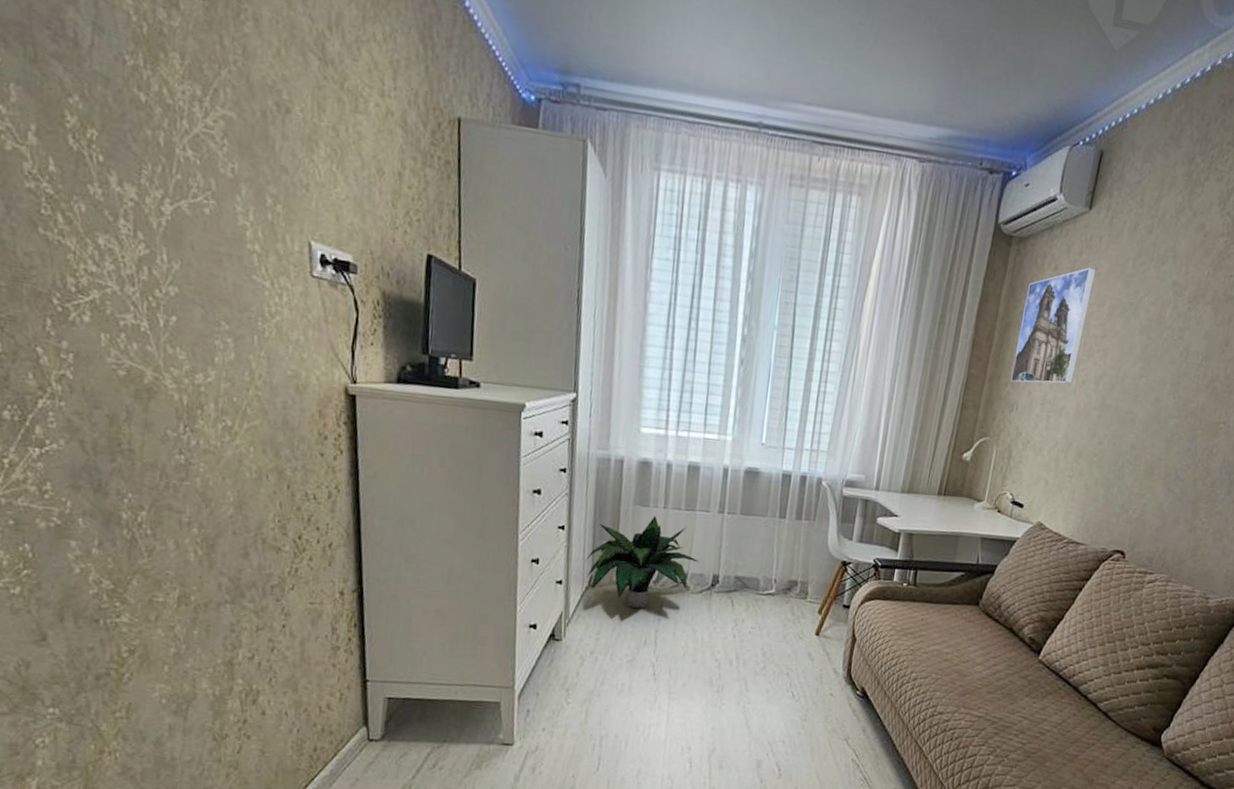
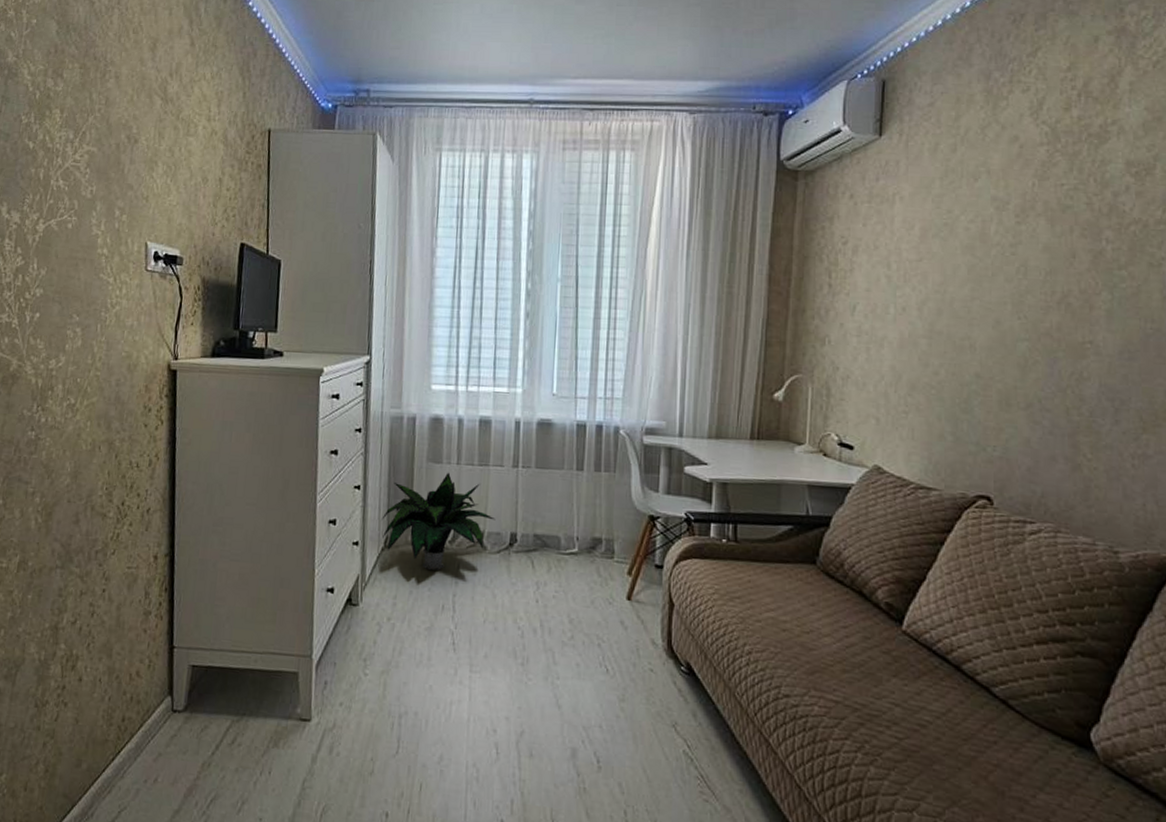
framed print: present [1010,267,1097,384] -> none [818,192,898,315]

